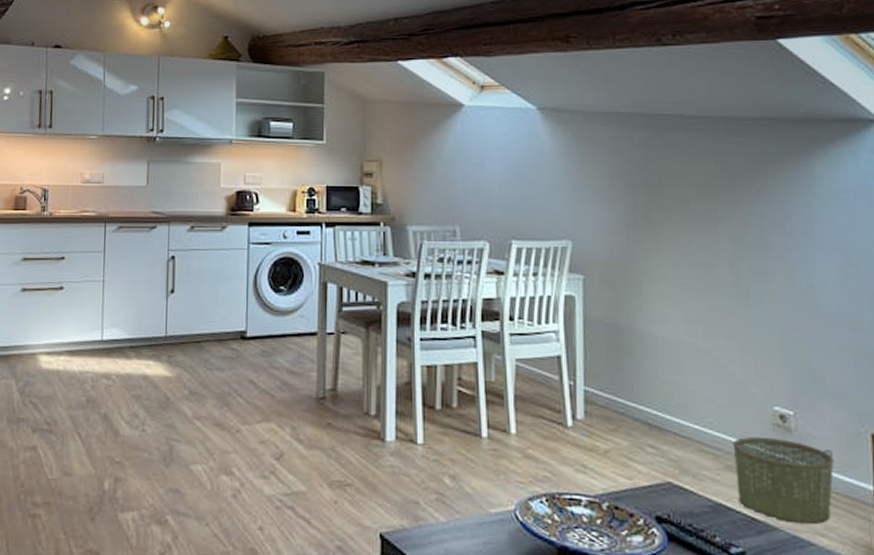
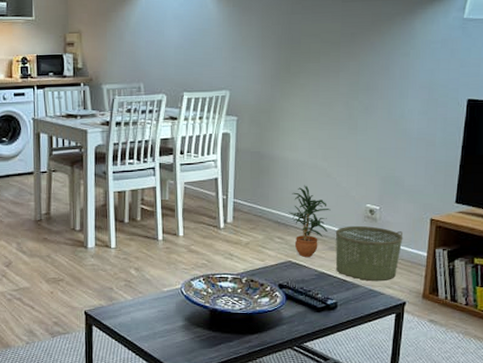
potted plant: none [663,373,723,478] -> present [289,185,331,257]

